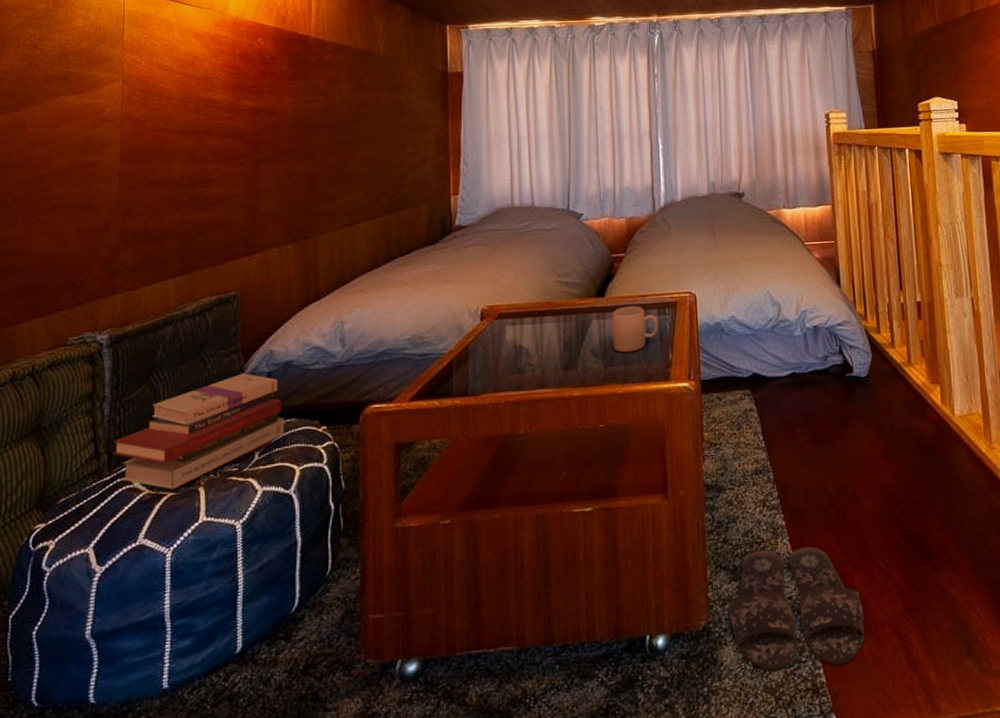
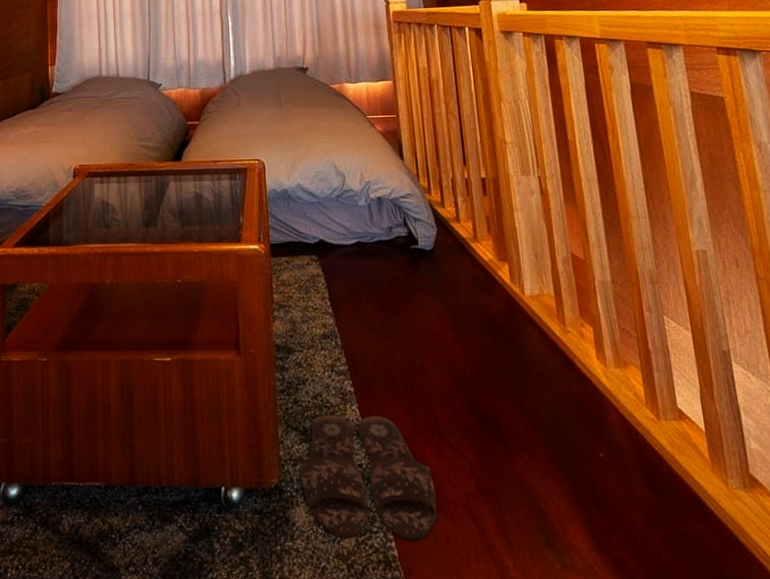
mug: present [611,305,659,353] -> none [187,170,231,214]

